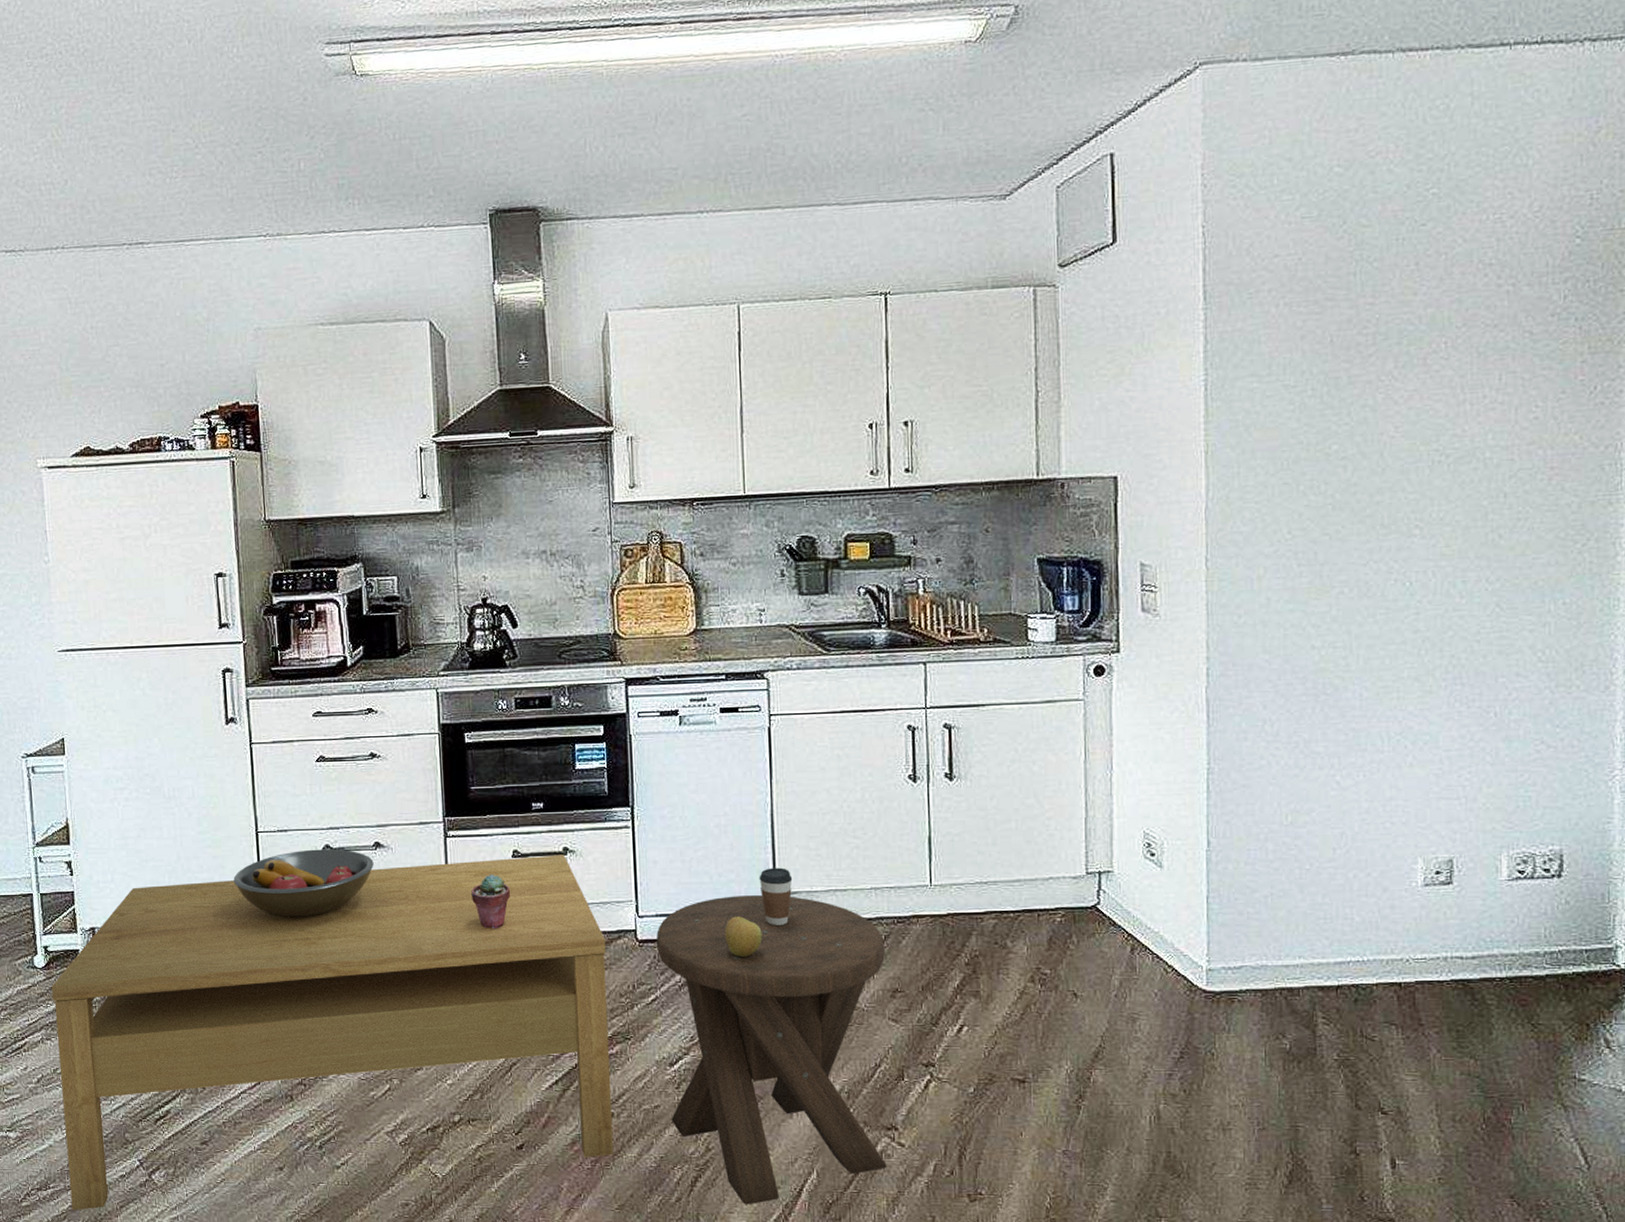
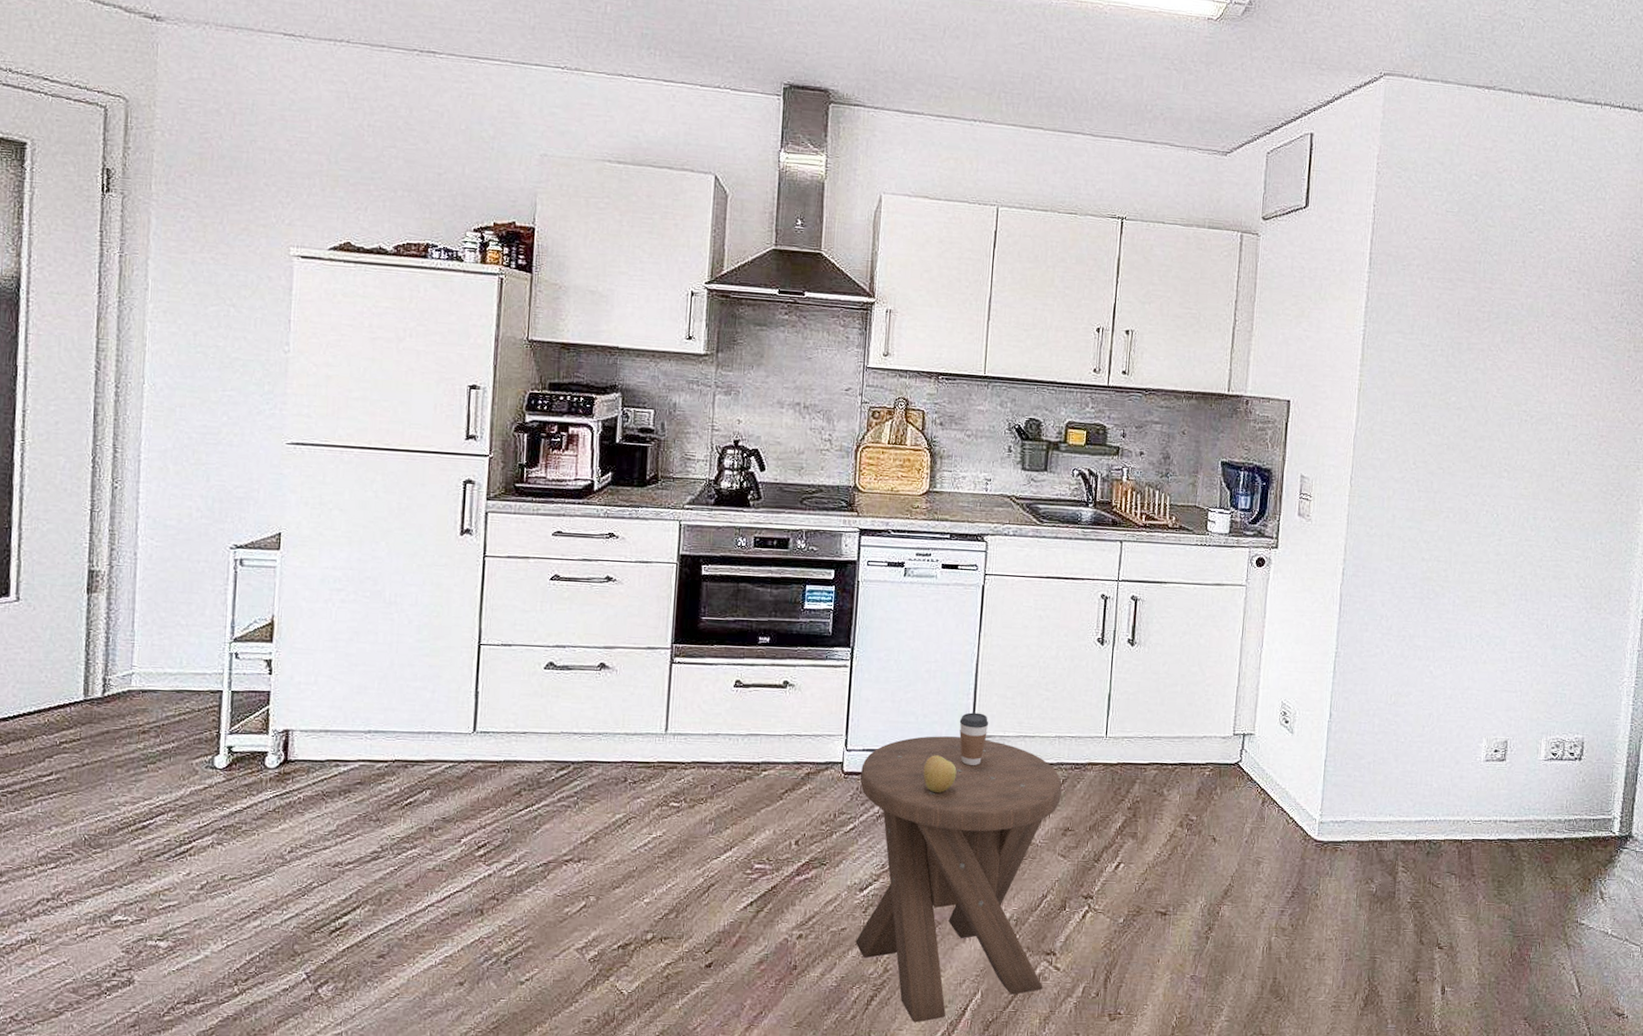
coffee table: present [51,854,614,1211] -> none [222,687,814,1026]
fruit bowl: present [233,849,374,918] -> none [448,665,597,732]
potted succulent: present [471,874,511,929] -> none [690,701,729,755]

